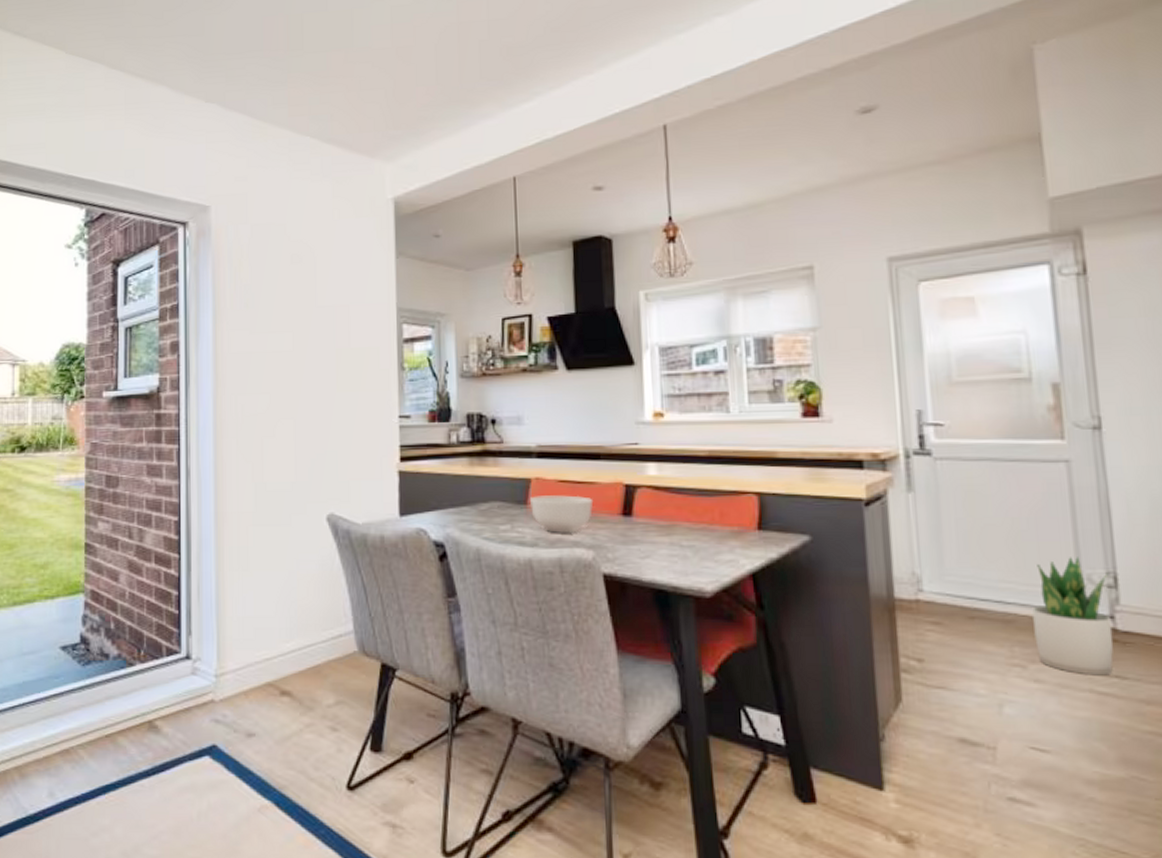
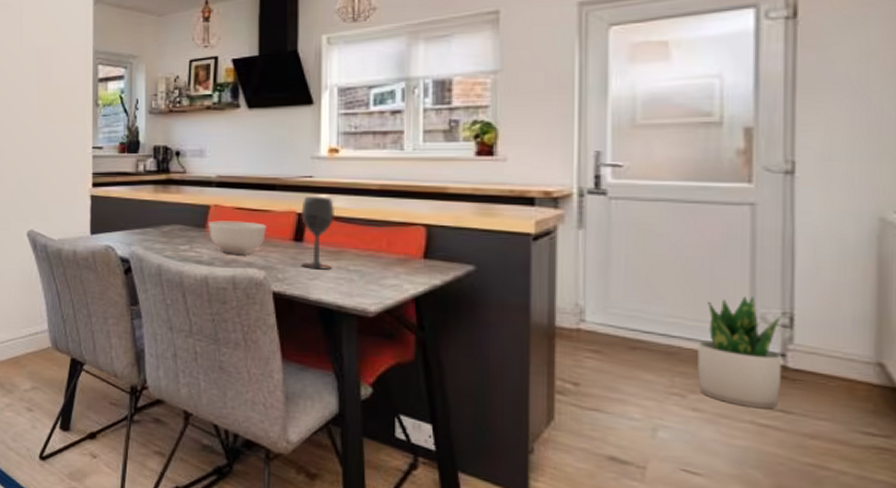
wine glass: none [627,464,664,547] -> present [300,196,336,270]

